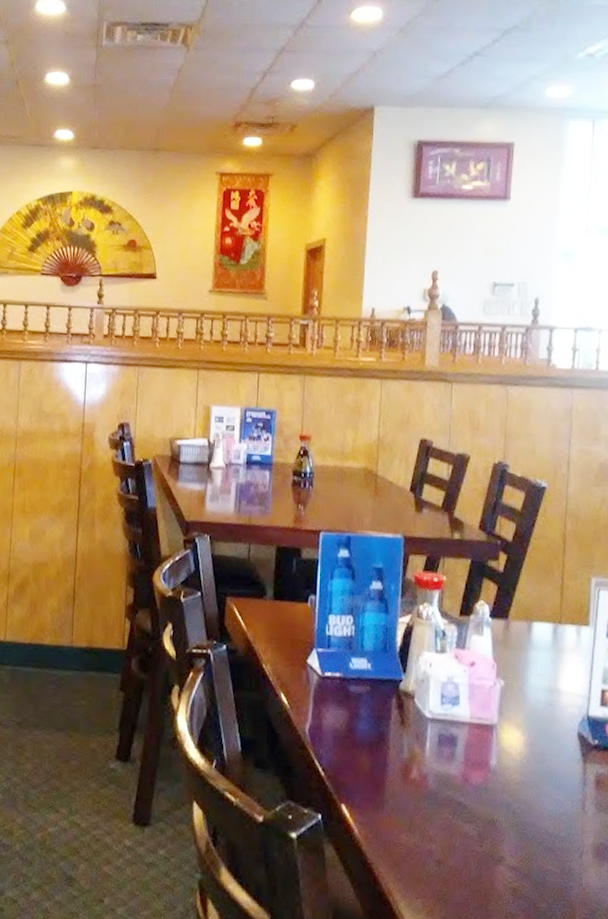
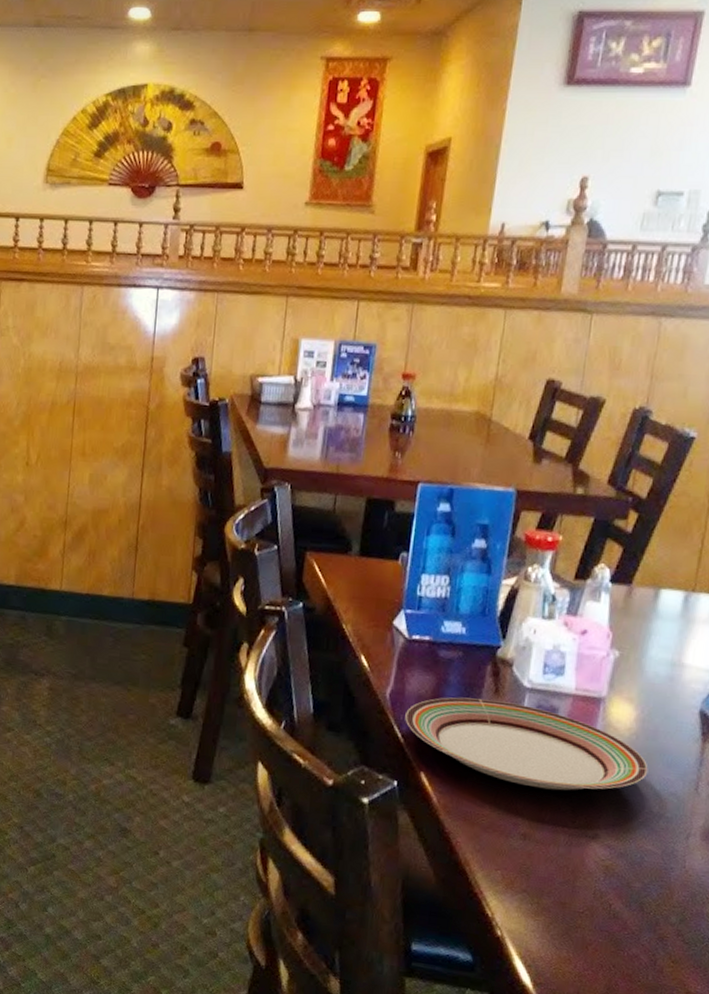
plate: none [324,729,540,816] -> present [405,697,648,791]

